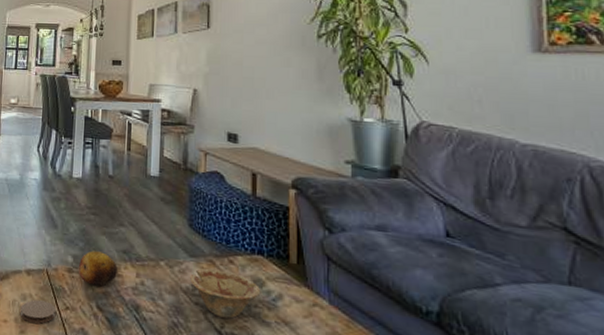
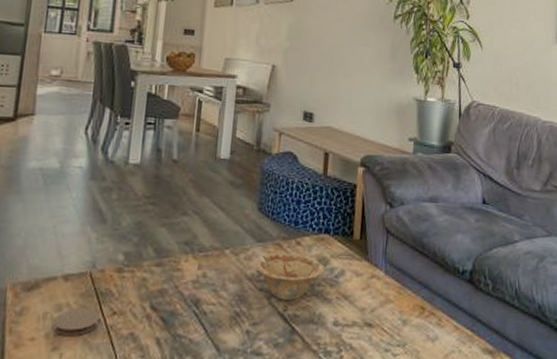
fruit: present [78,251,117,287] -> none [129,245,177,284]

